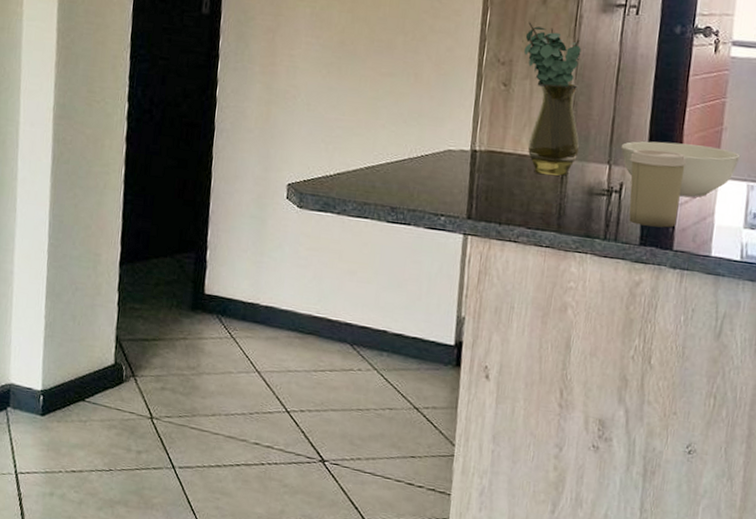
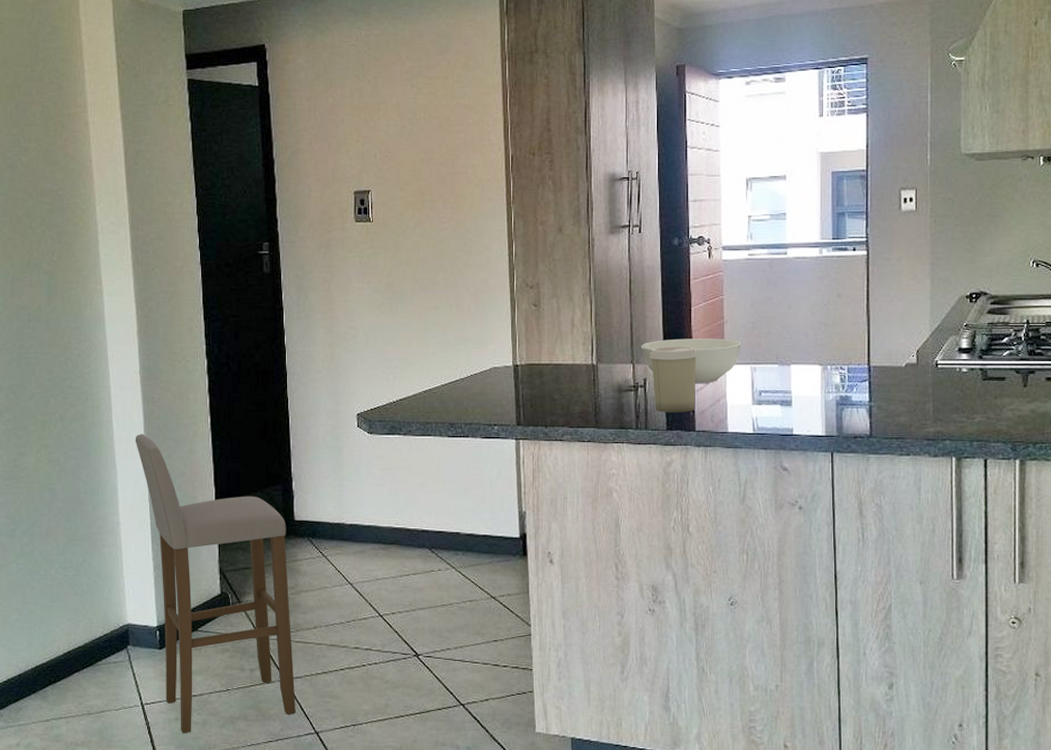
bar stool: none [39,177,195,512] -> present [135,434,296,734]
vase: present [523,22,582,176] -> none [548,249,606,379]

